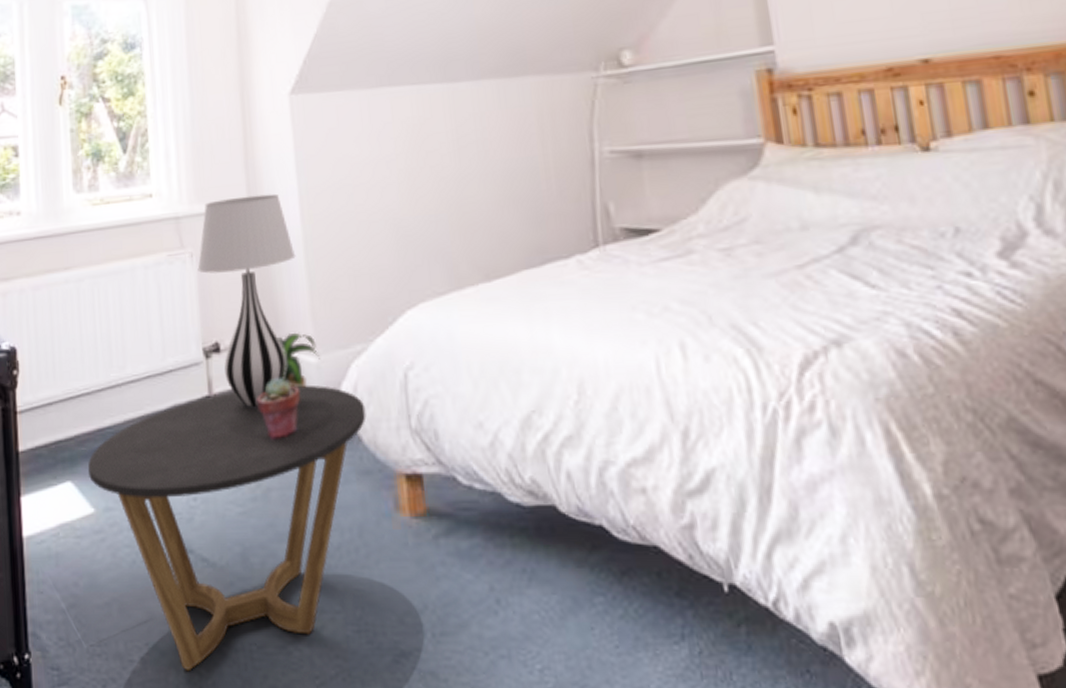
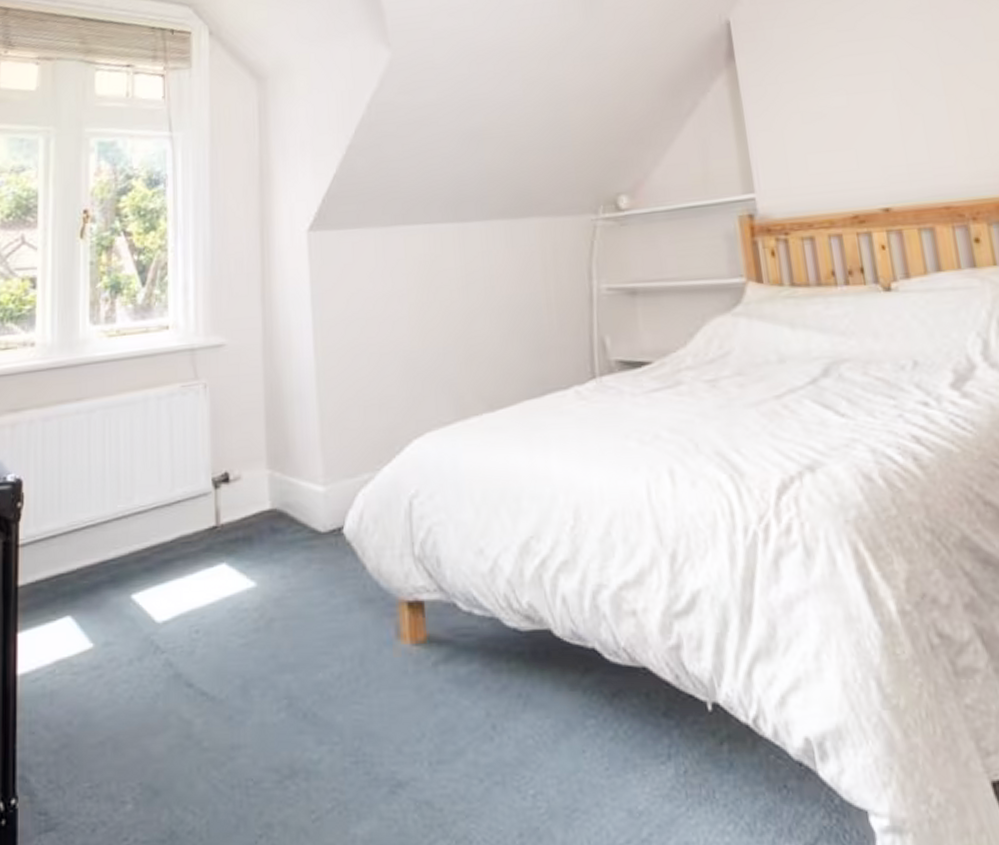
side table: present [87,384,367,672] -> none [88,513,371,811]
table lamp: present [197,193,296,407] -> none [210,326,308,537]
potted succulent: present [257,377,300,439] -> none [264,506,306,569]
potted plant: present [277,332,320,387] -> none [286,462,328,516]

